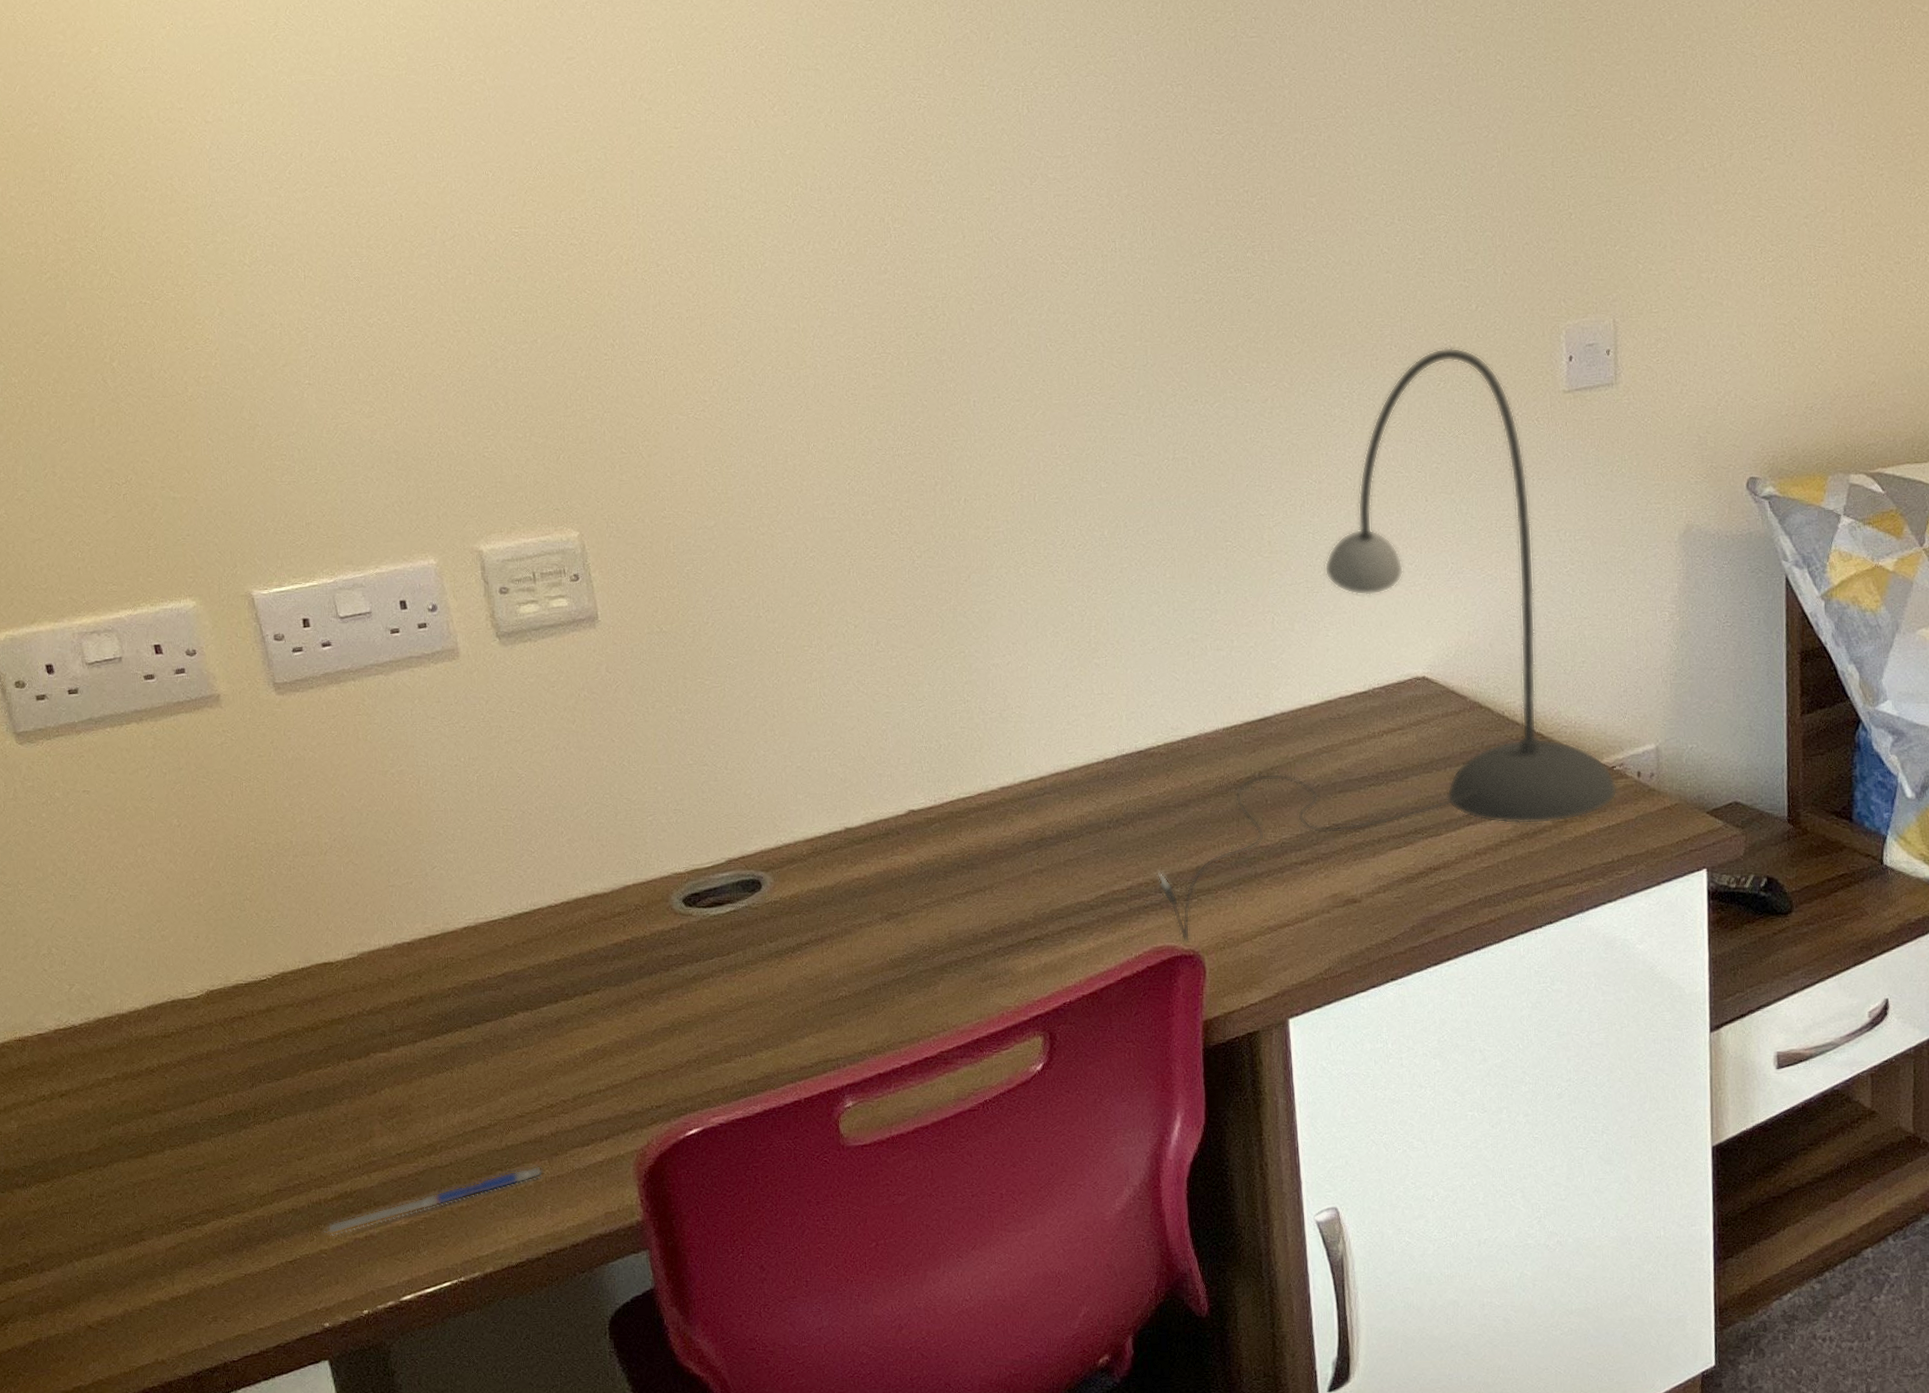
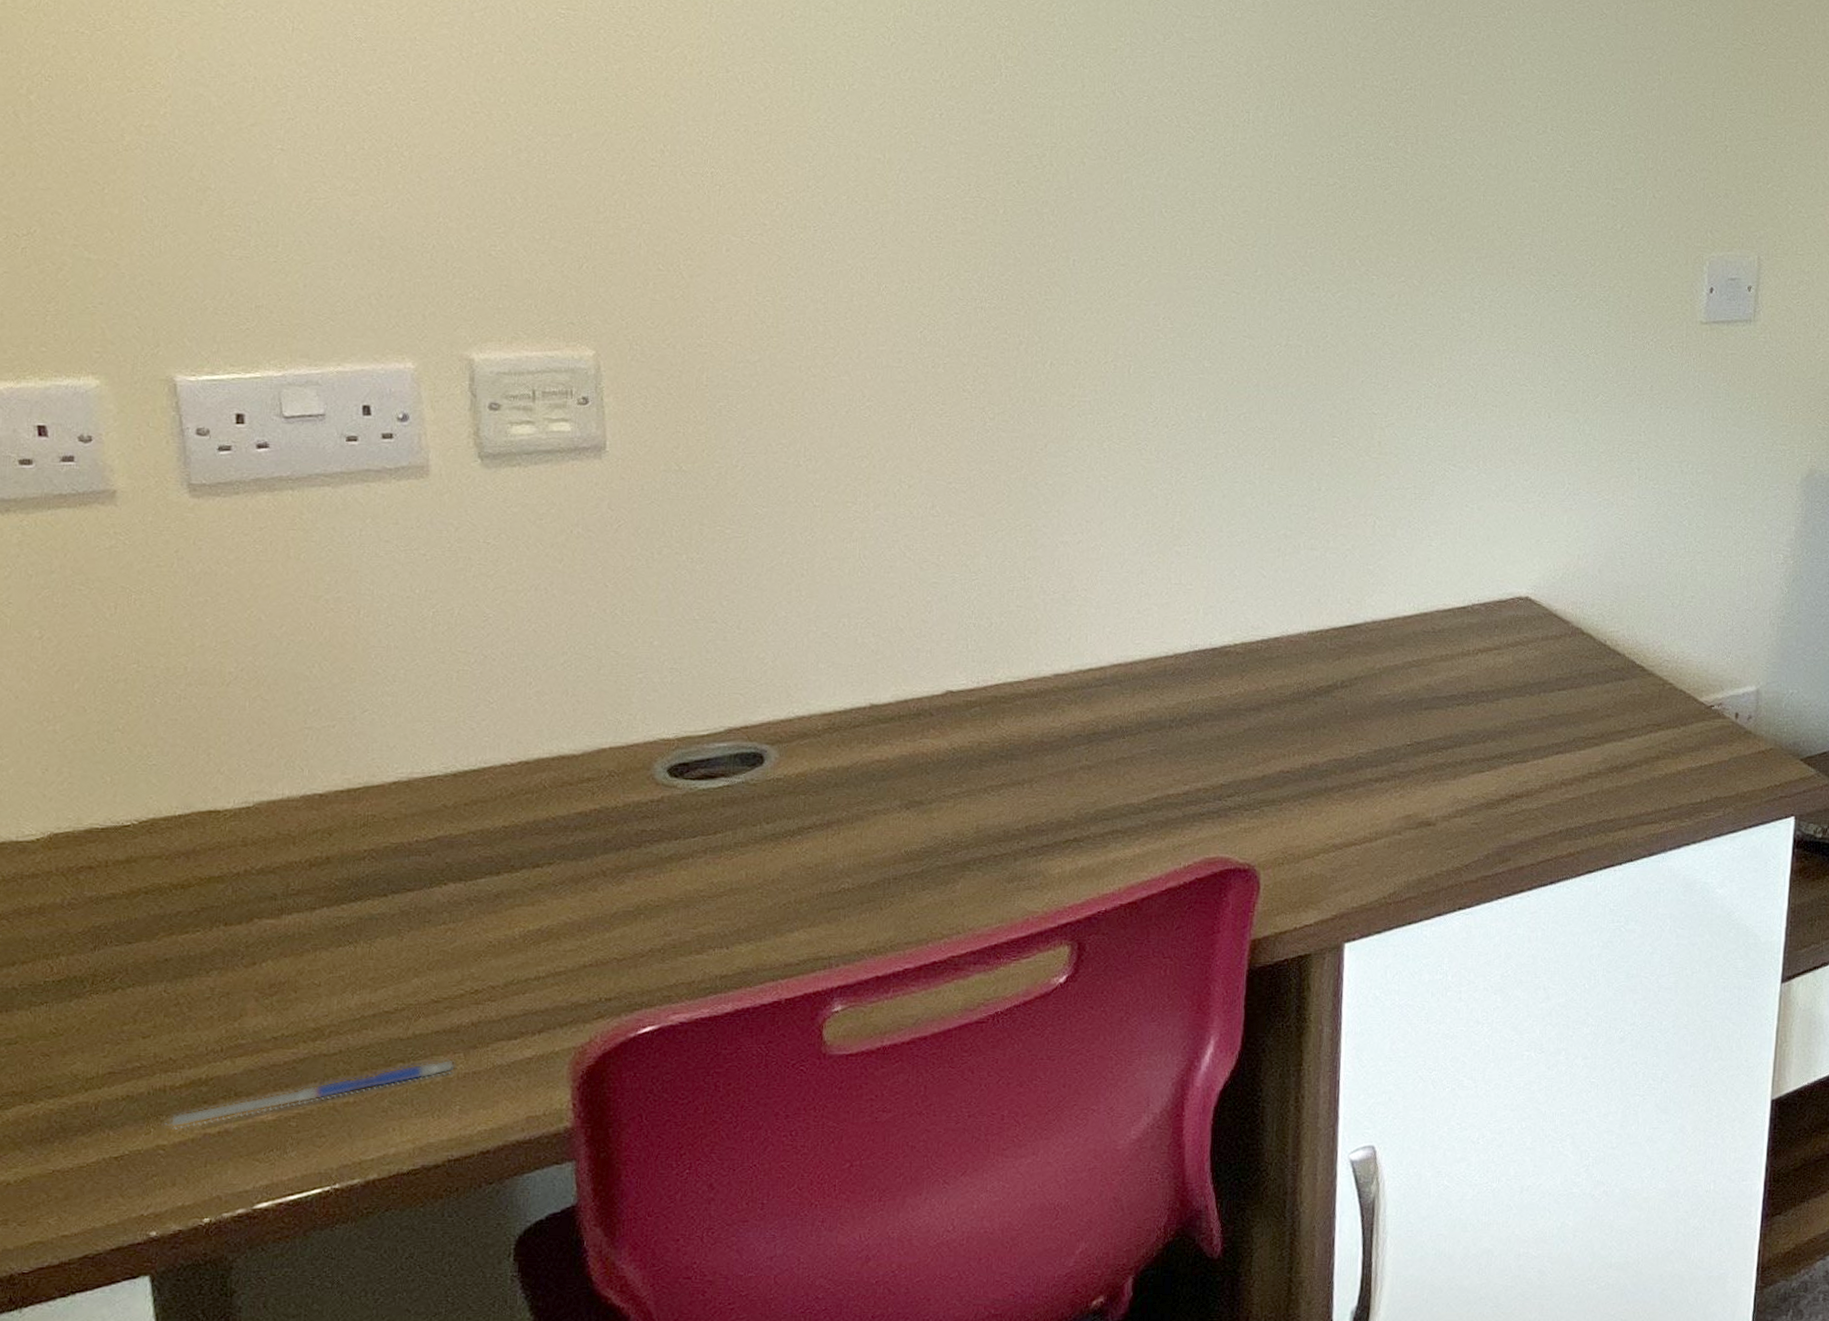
desk lamp: present [1157,347,1618,942] -> none [1218,264,1714,855]

